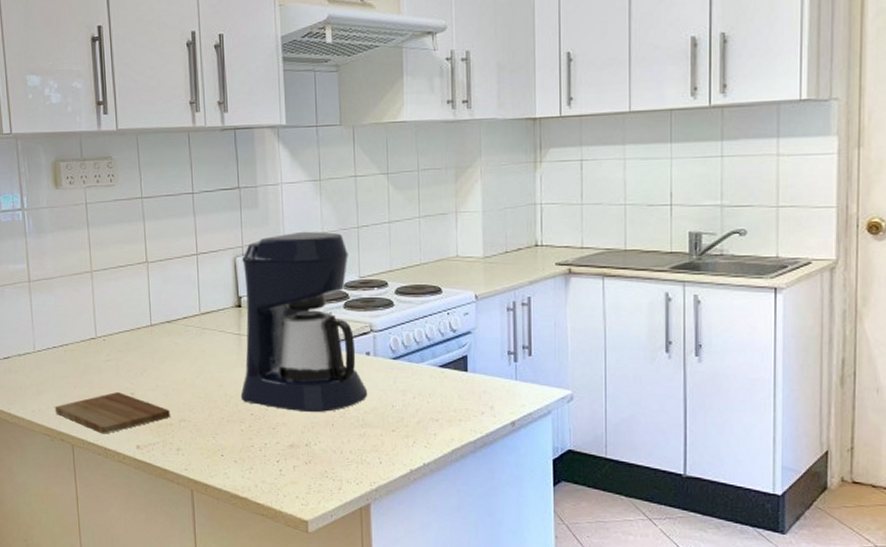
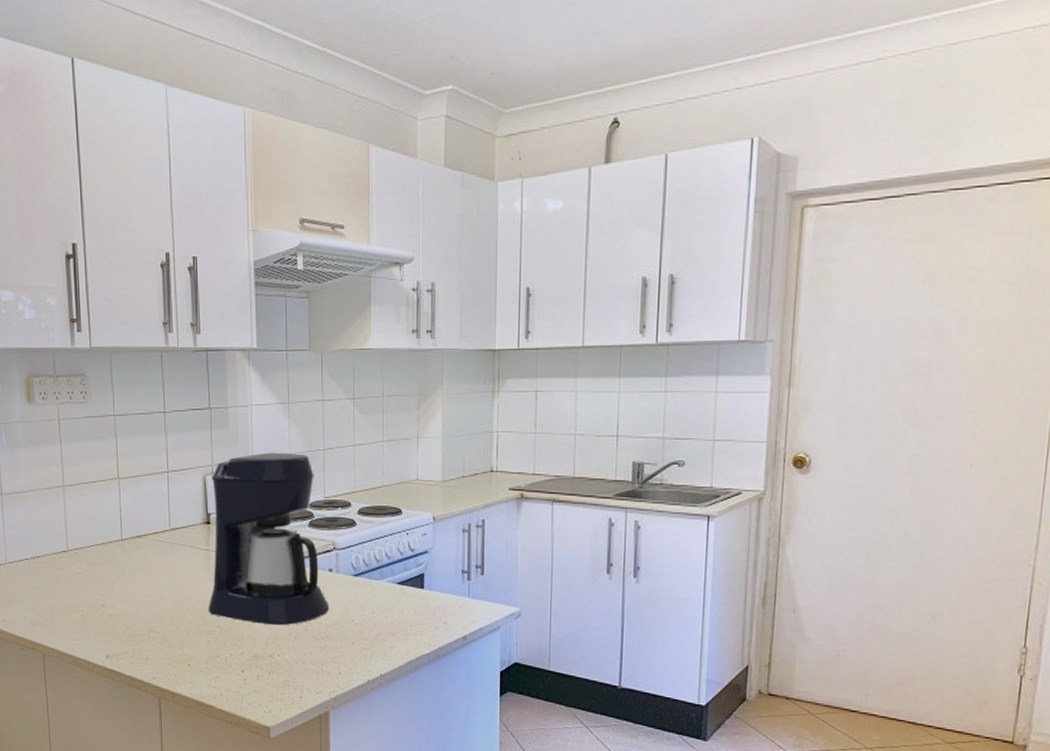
cutting board: present [55,392,170,434] -> none [26,604,139,644]

